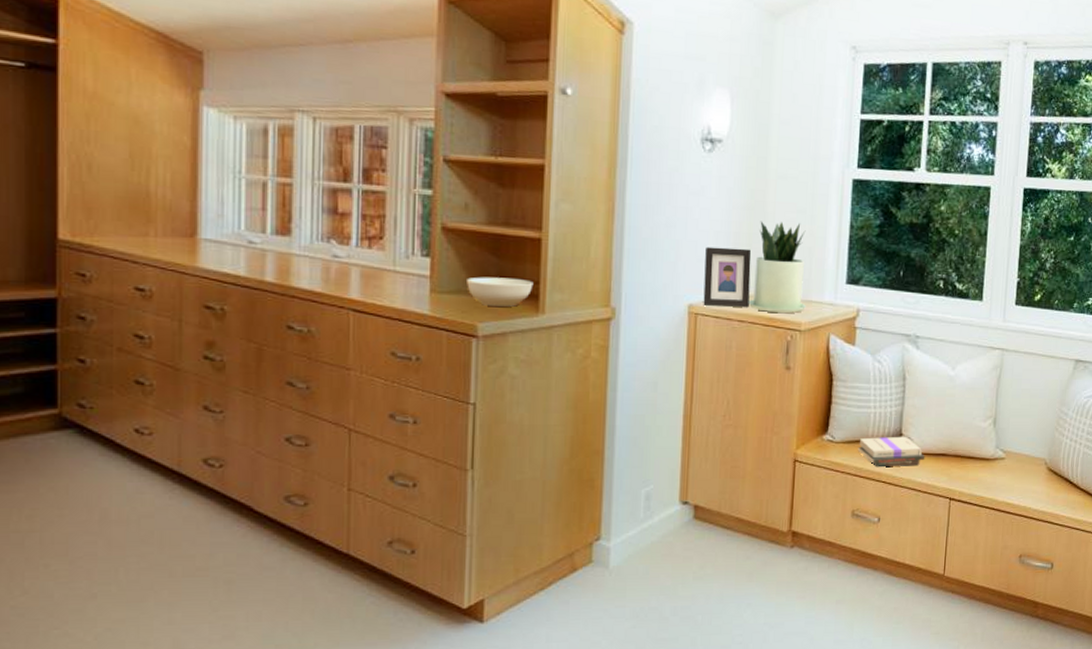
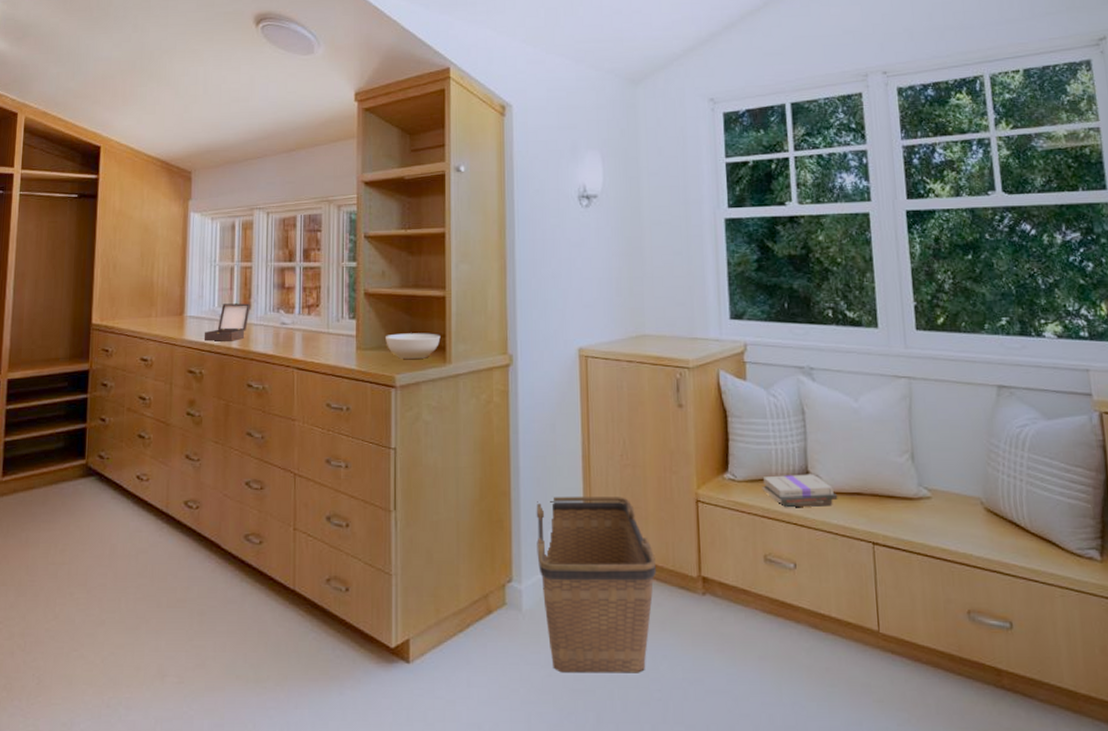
jewelry box: none [225,226,291,274] -> present [203,302,251,342]
bicycle basket: none [628,455,749,624] -> present [536,496,656,673]
picture frame: present [703,246,752,308] -> none [590,292,636,349]
planter: present [748,221,807,314] -> none [634,264,693,352]

